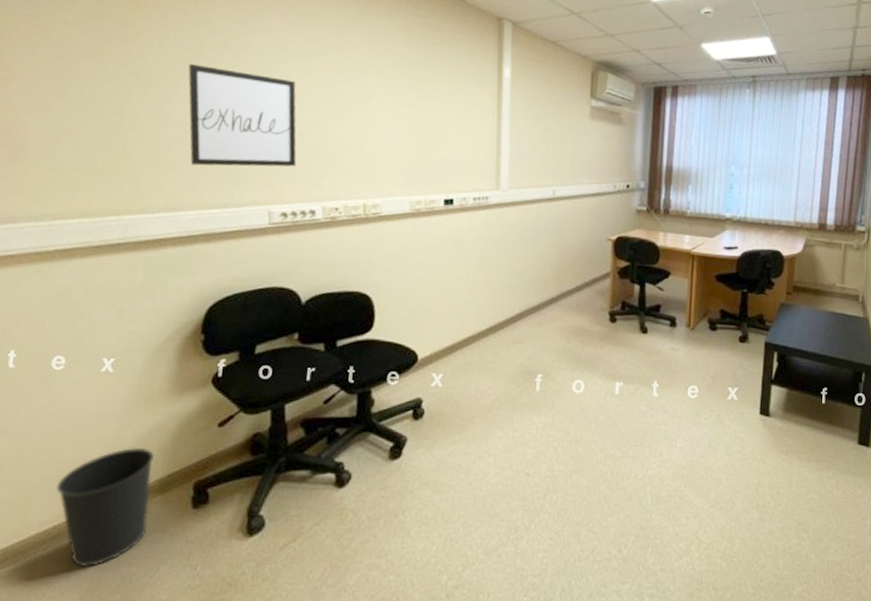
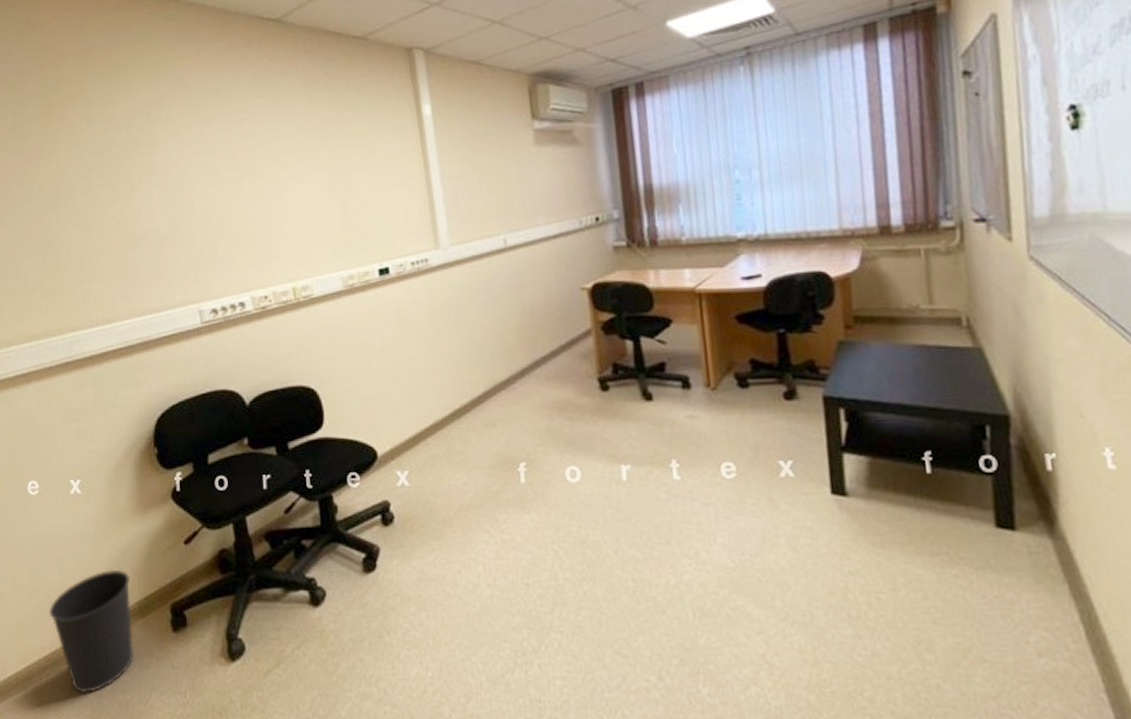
wall art: present [188,63,297,167] -> none [103,166,218,273]

